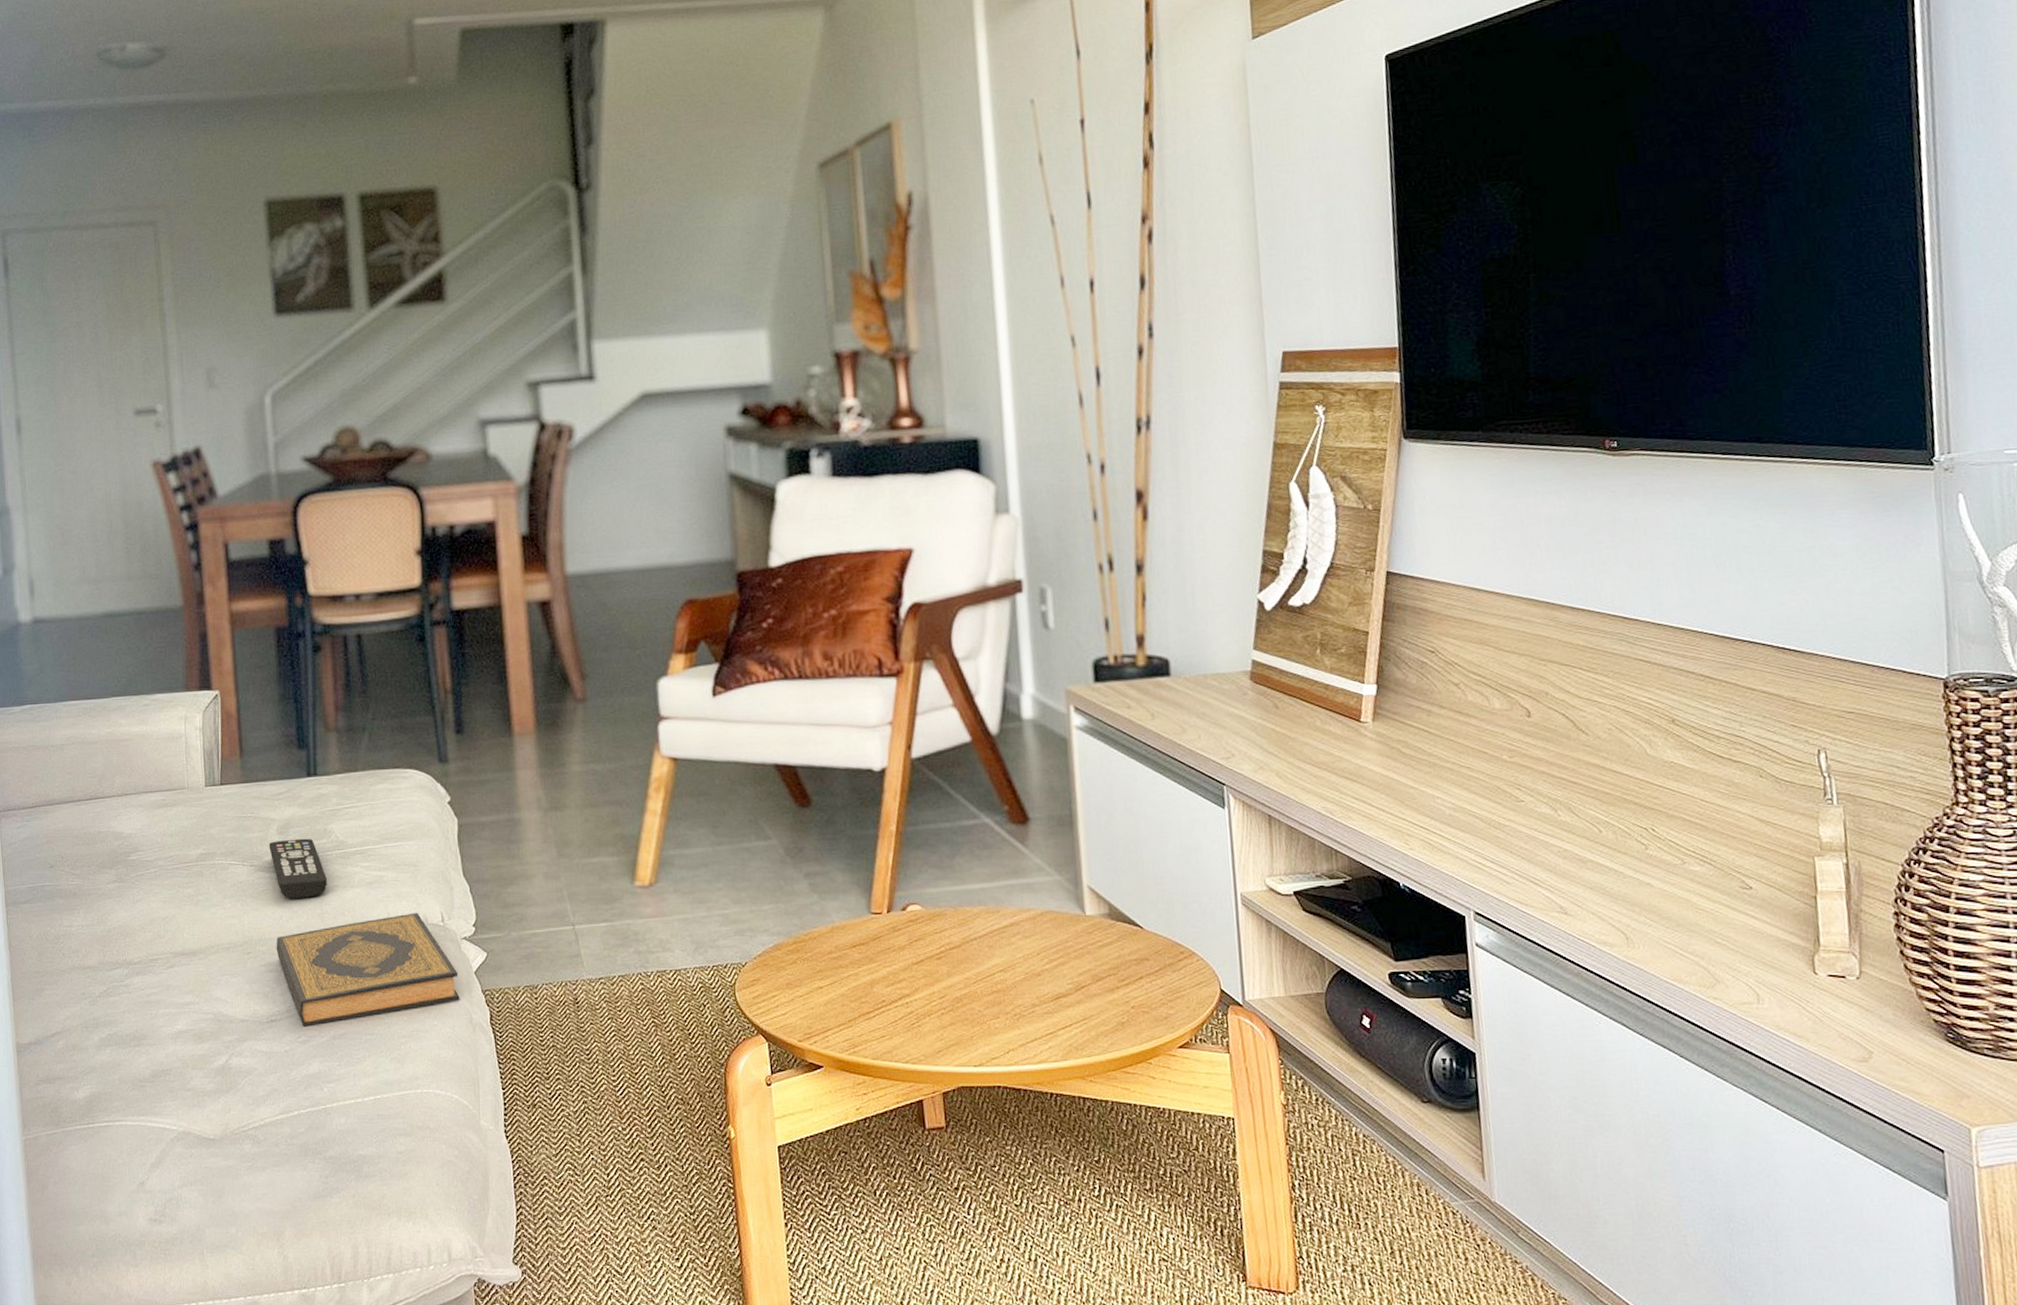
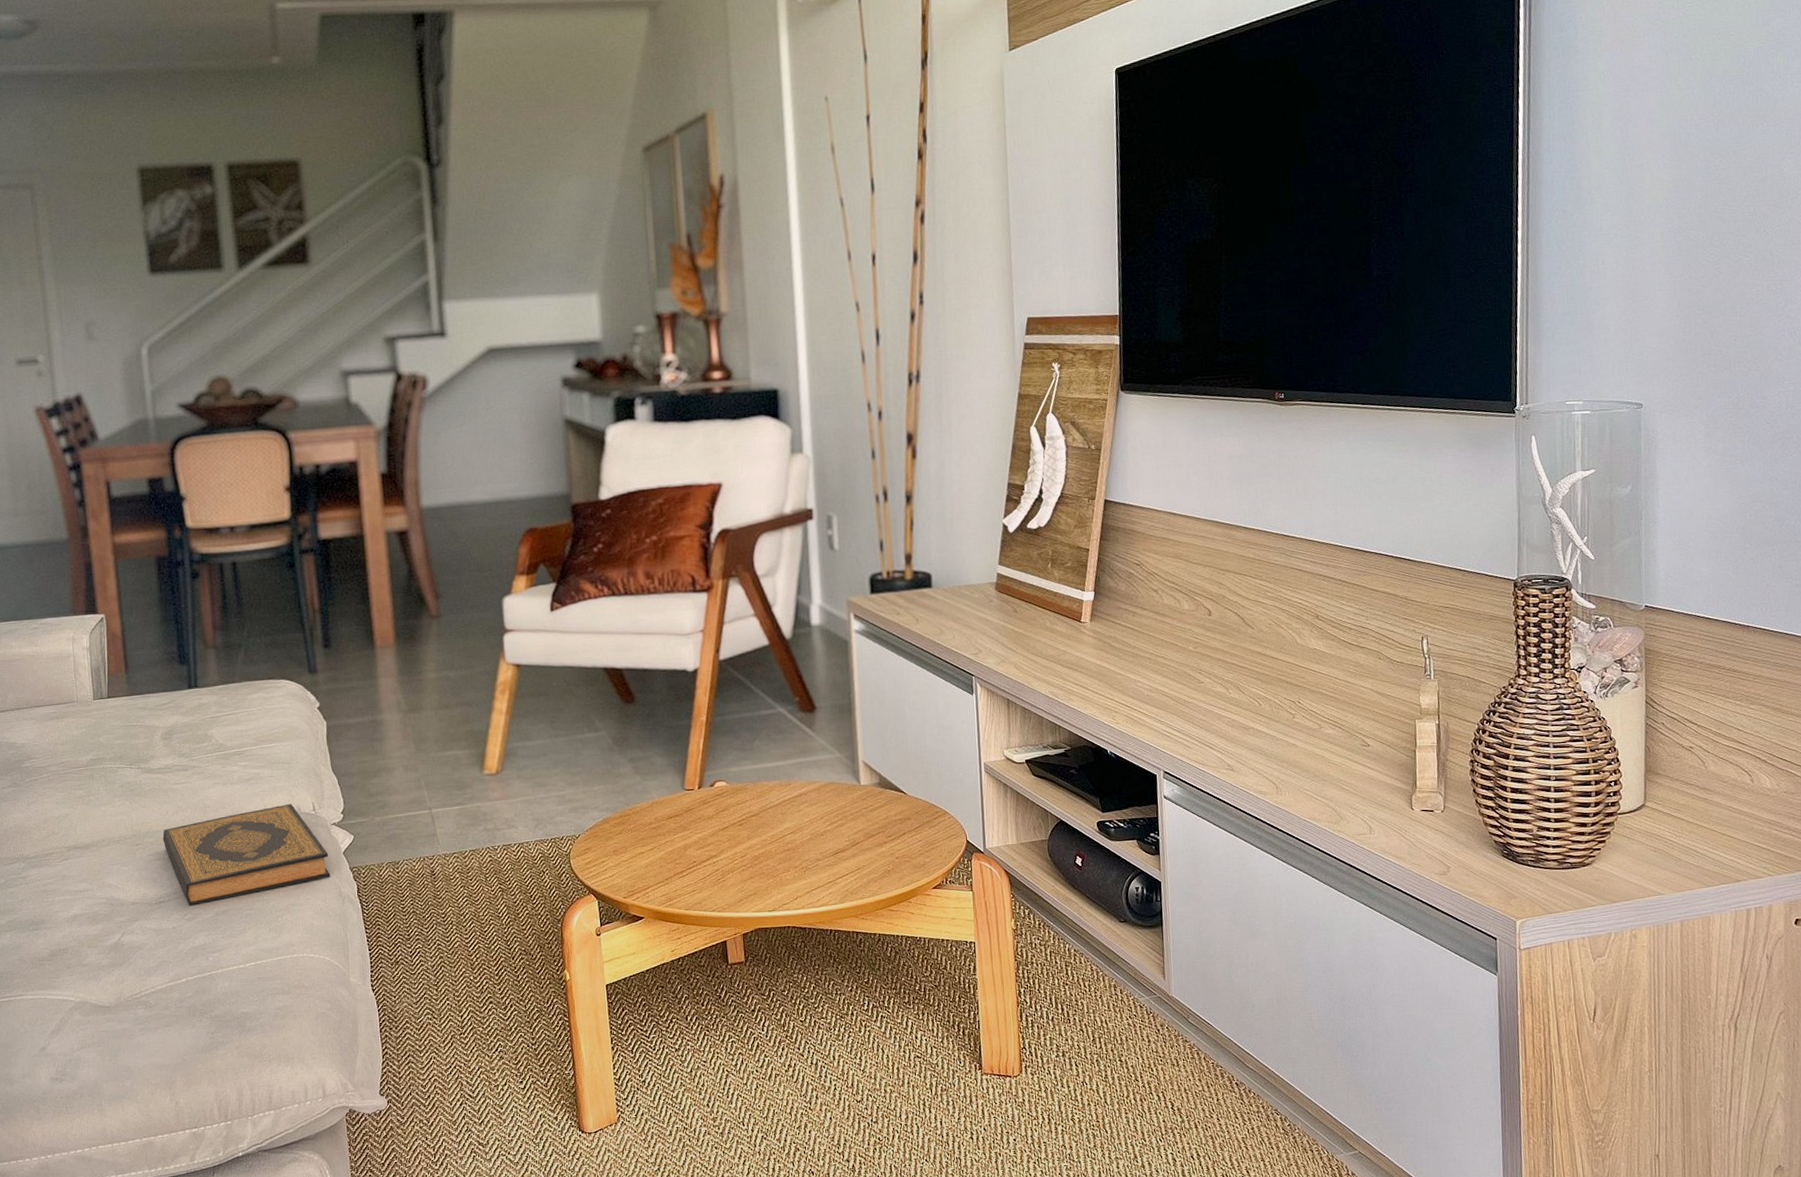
remote control: present [269,838,327,898] -> none [154,742,209,796]

